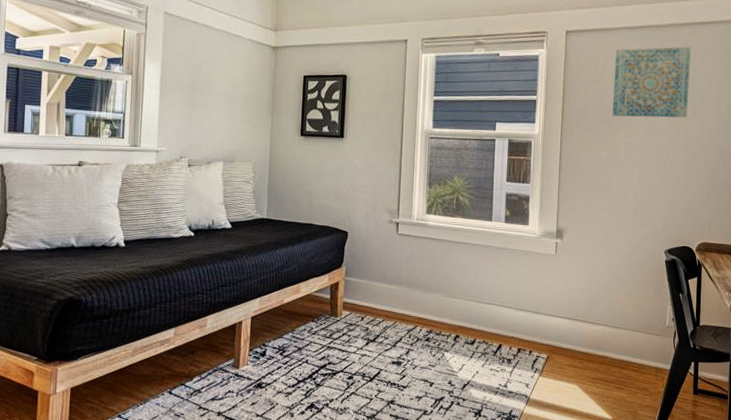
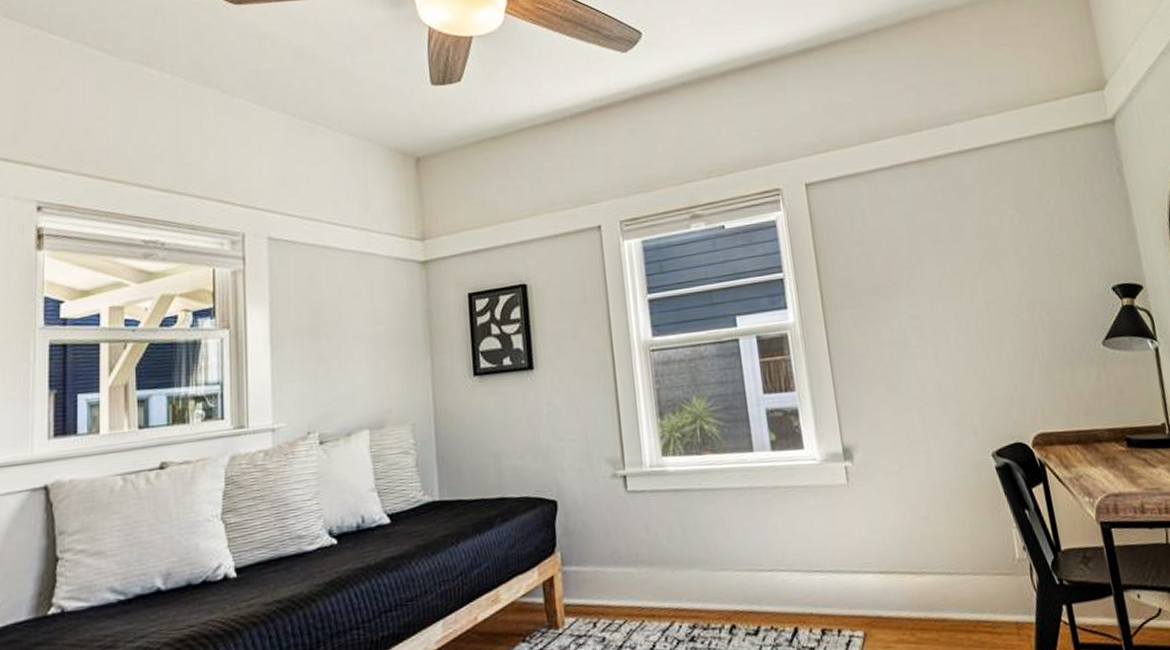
wall art: present [612,46,691,118] -> none [872,181,982,284]

